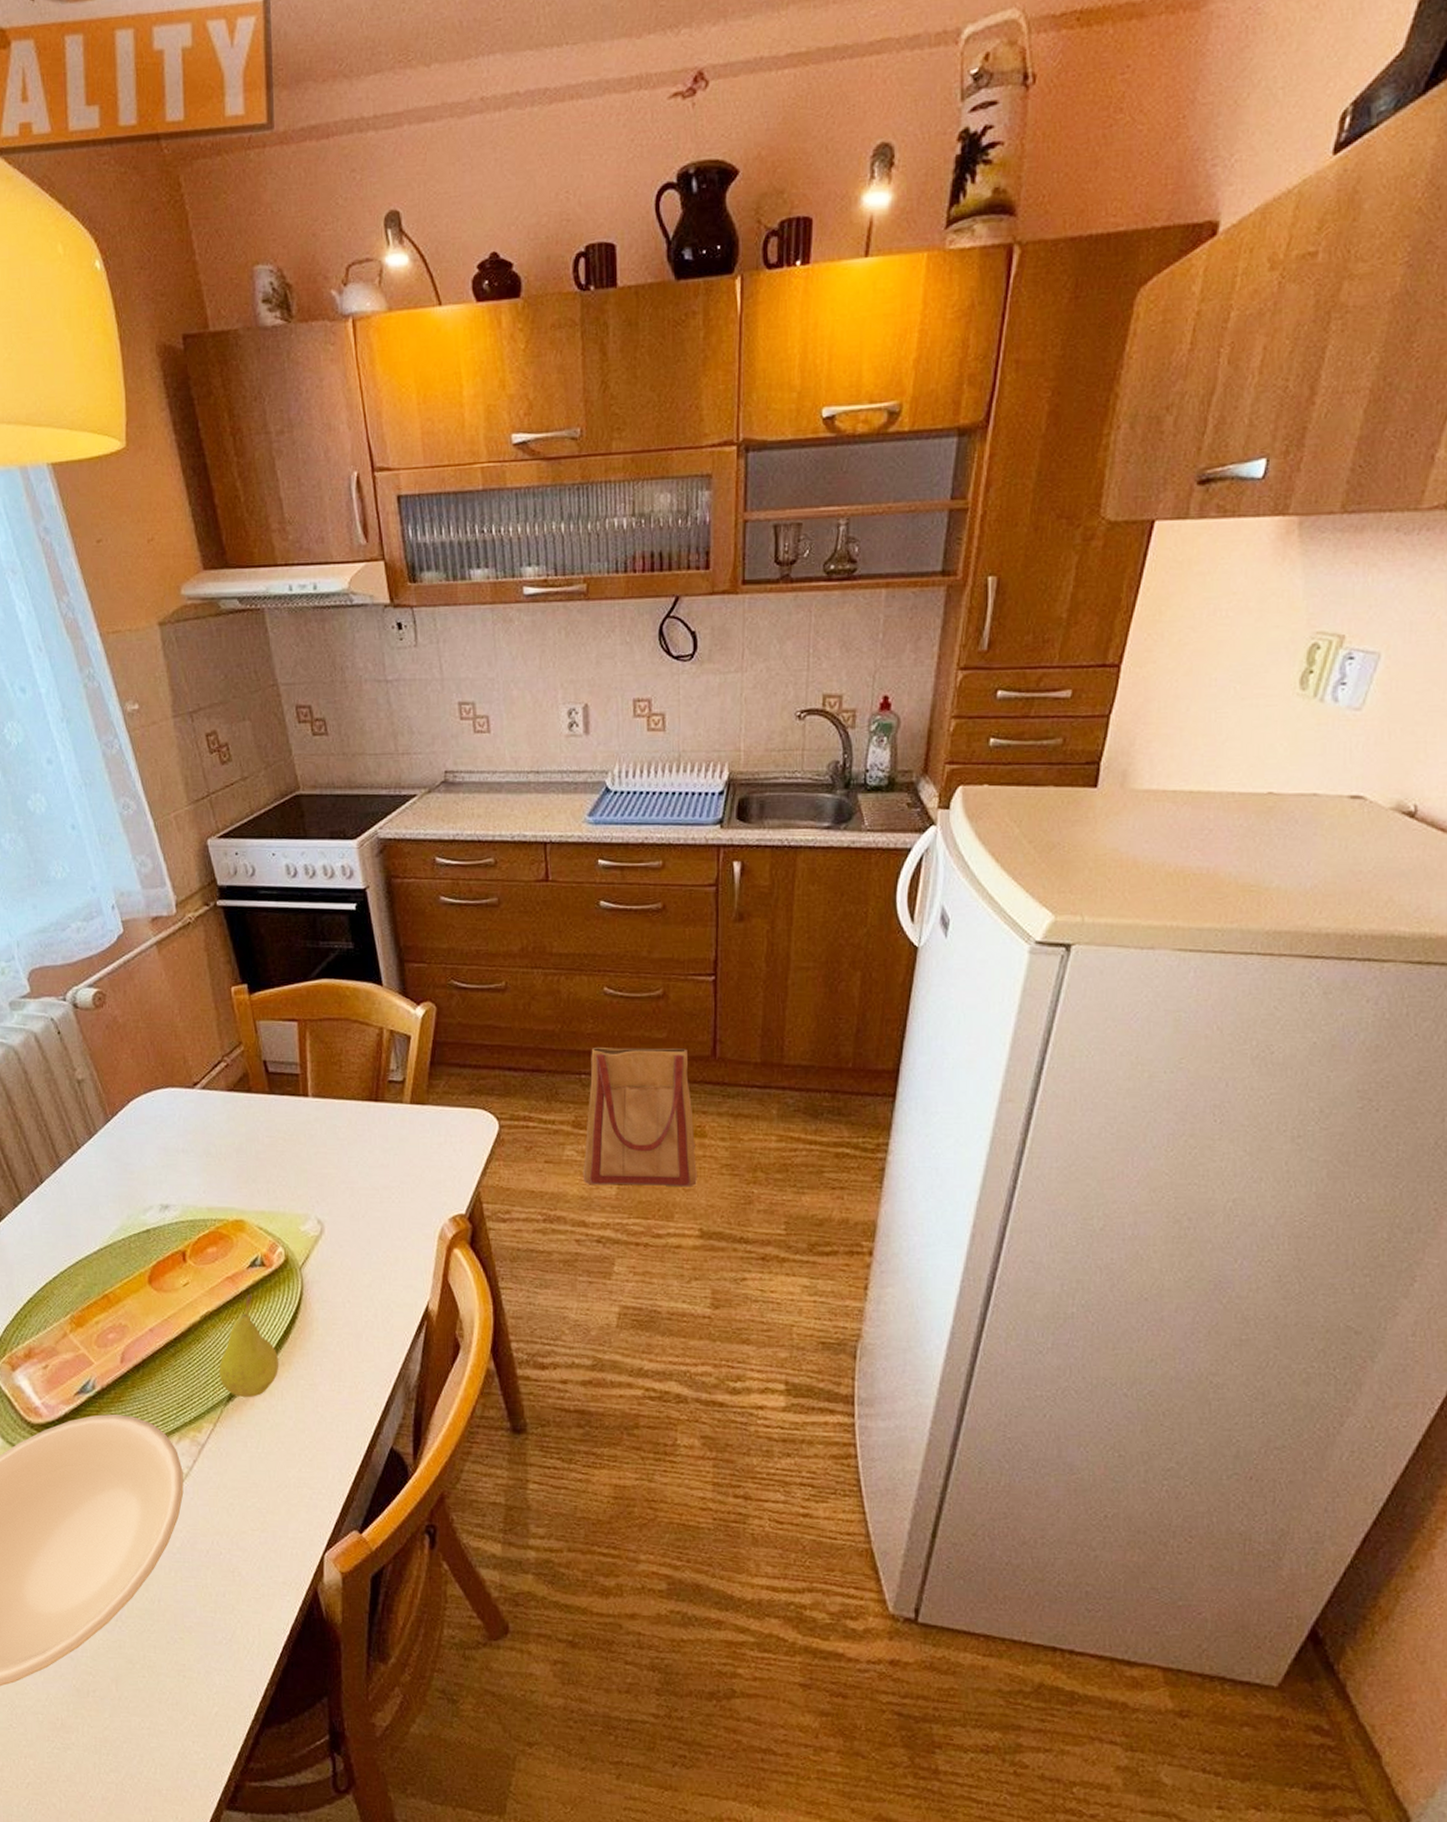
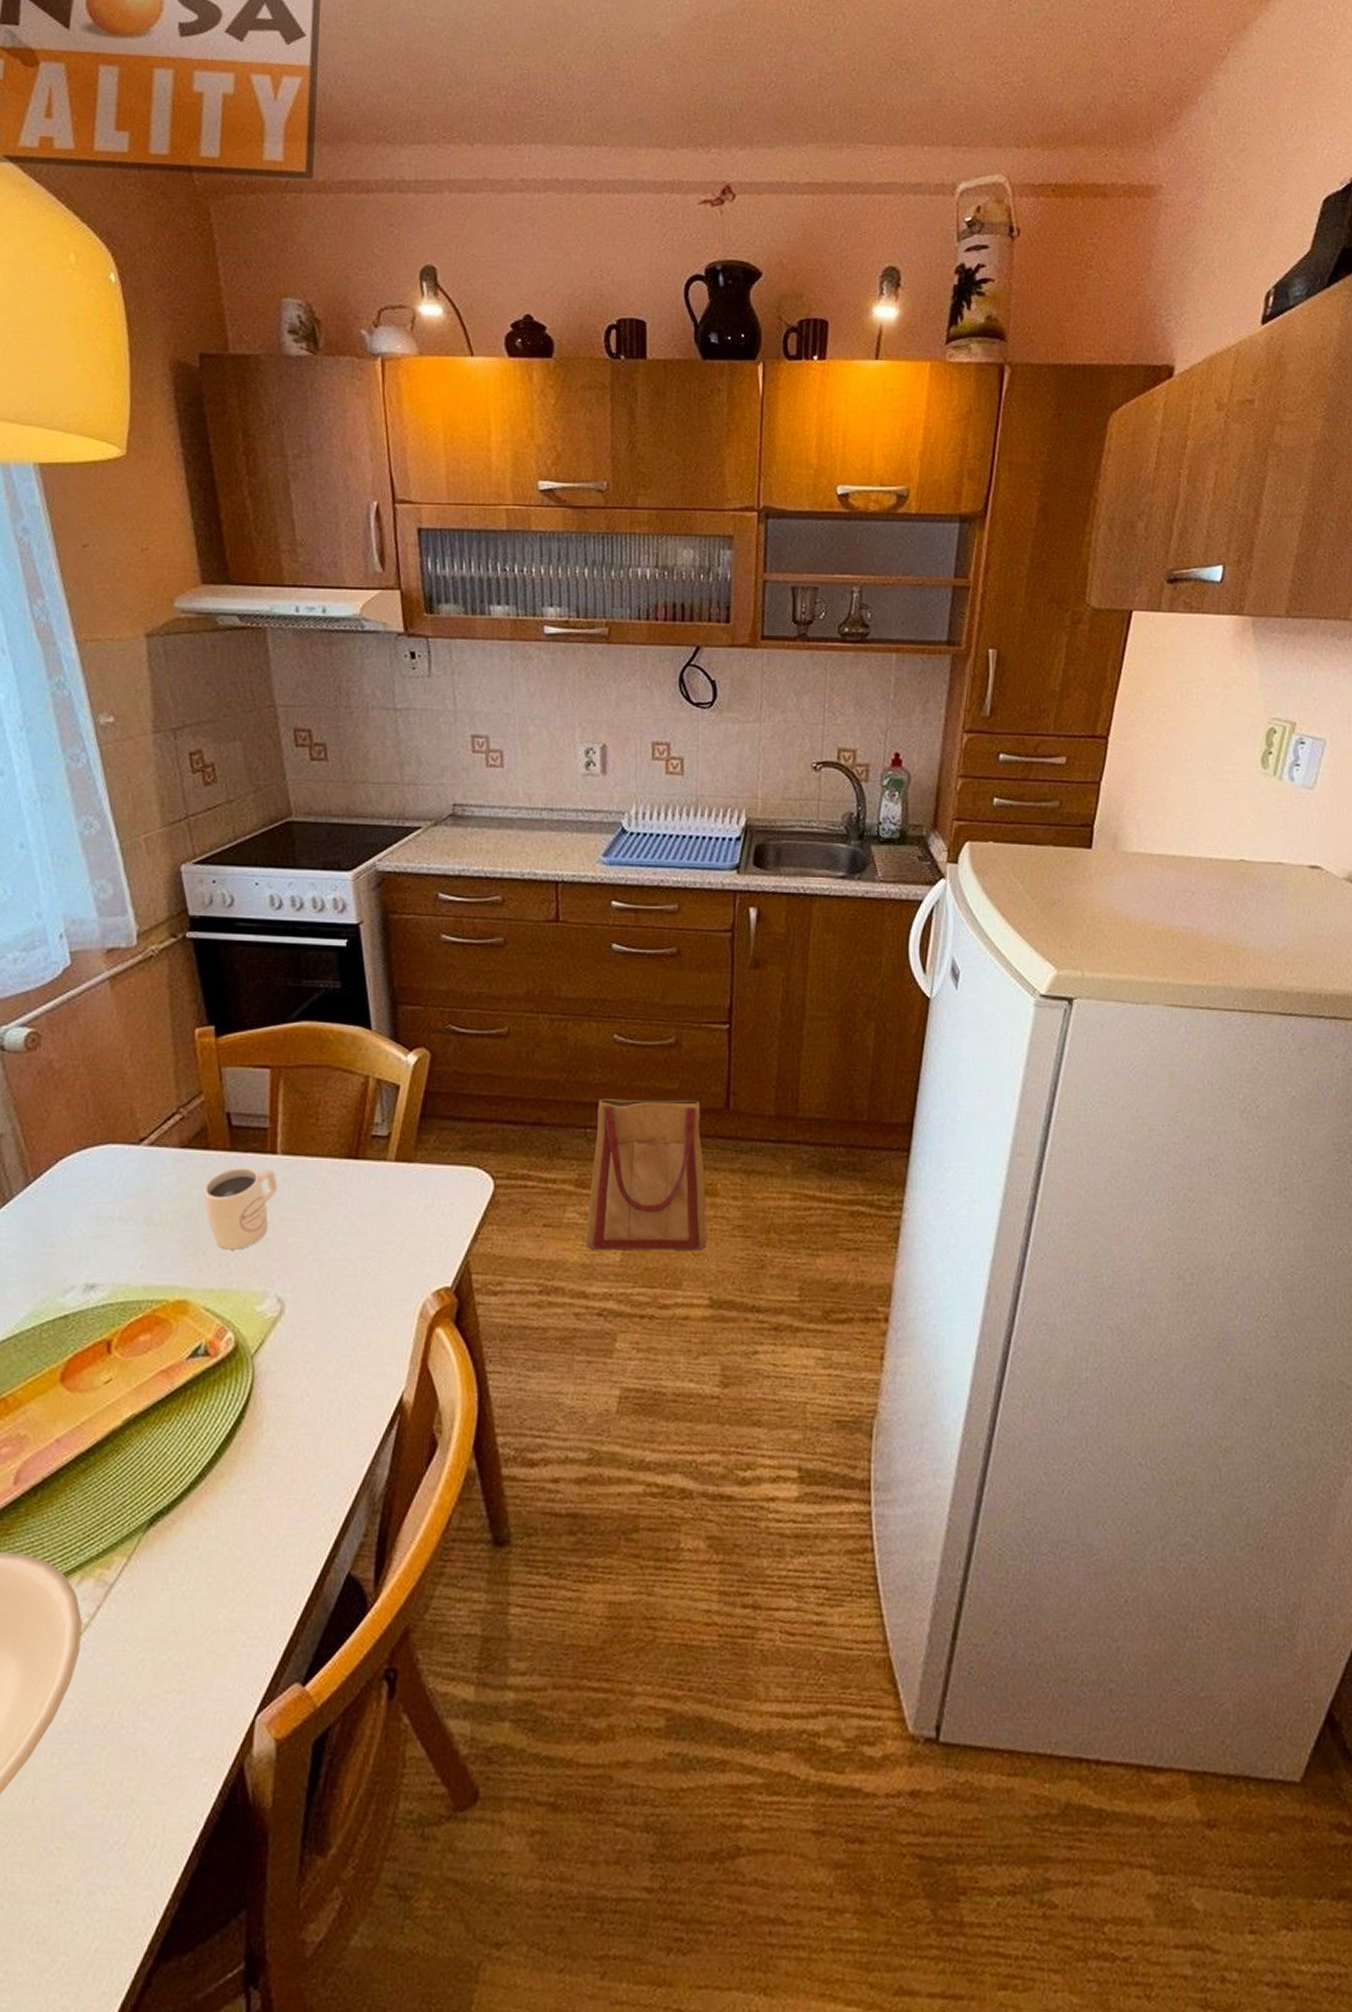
fruit: present [219,1295,279,1397] -> none [140,1391,218,1520]
mug: none [250,1107,311,1179] -> present [204,1166,278,1250]

